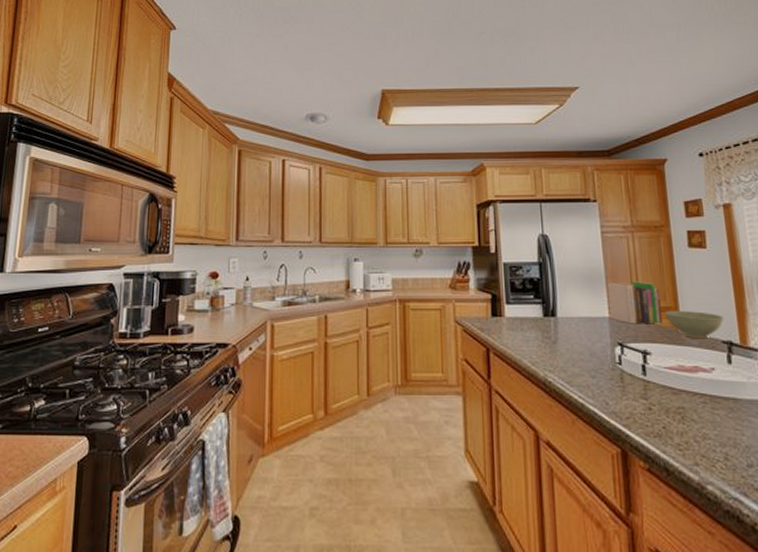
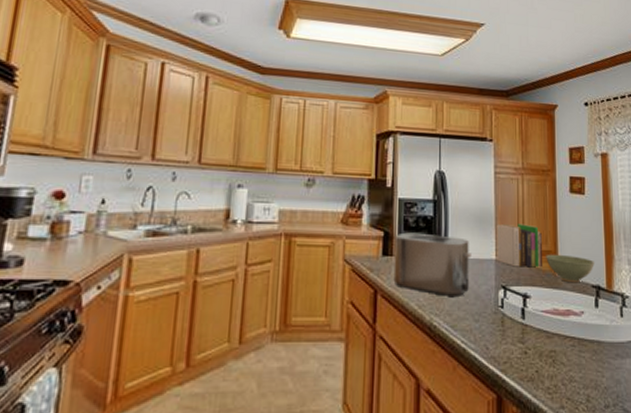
toaster: none [502,294,583,355] -> present [393,232,472,298]

